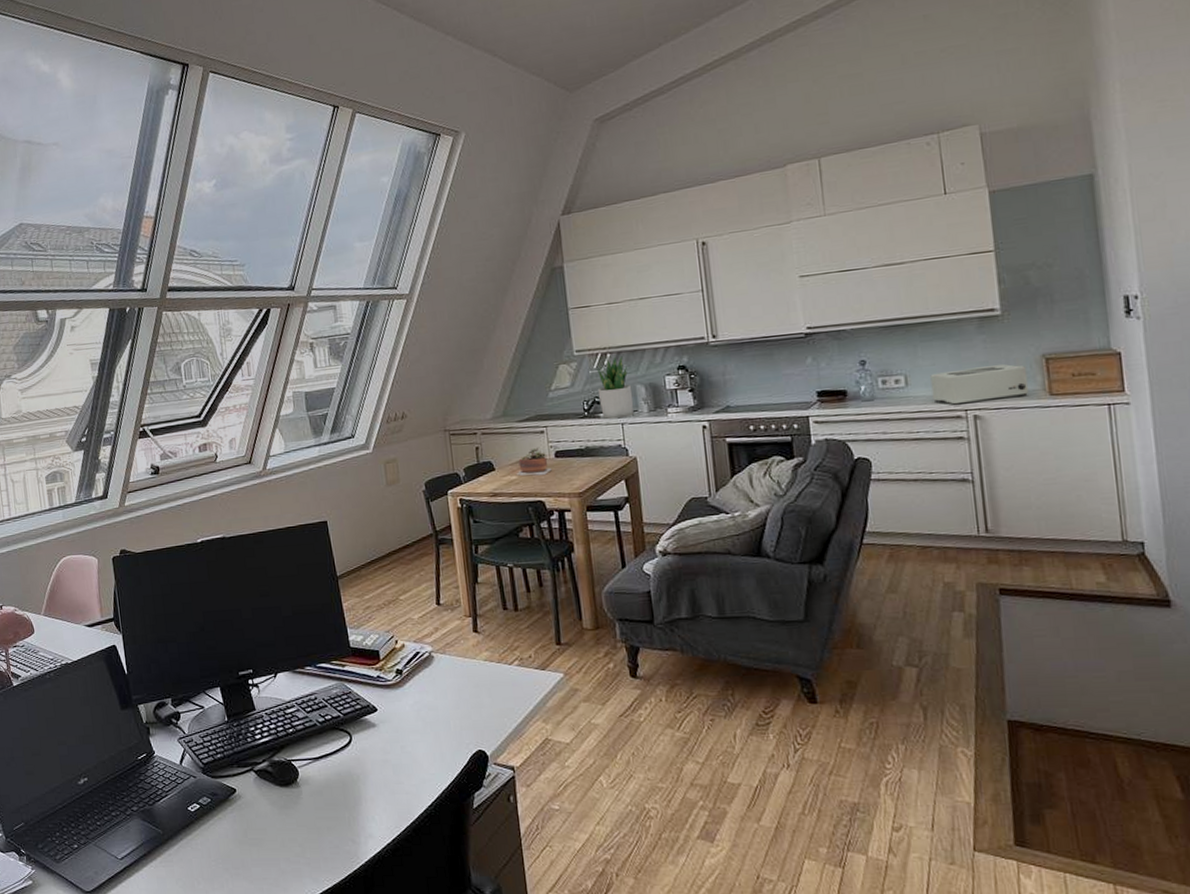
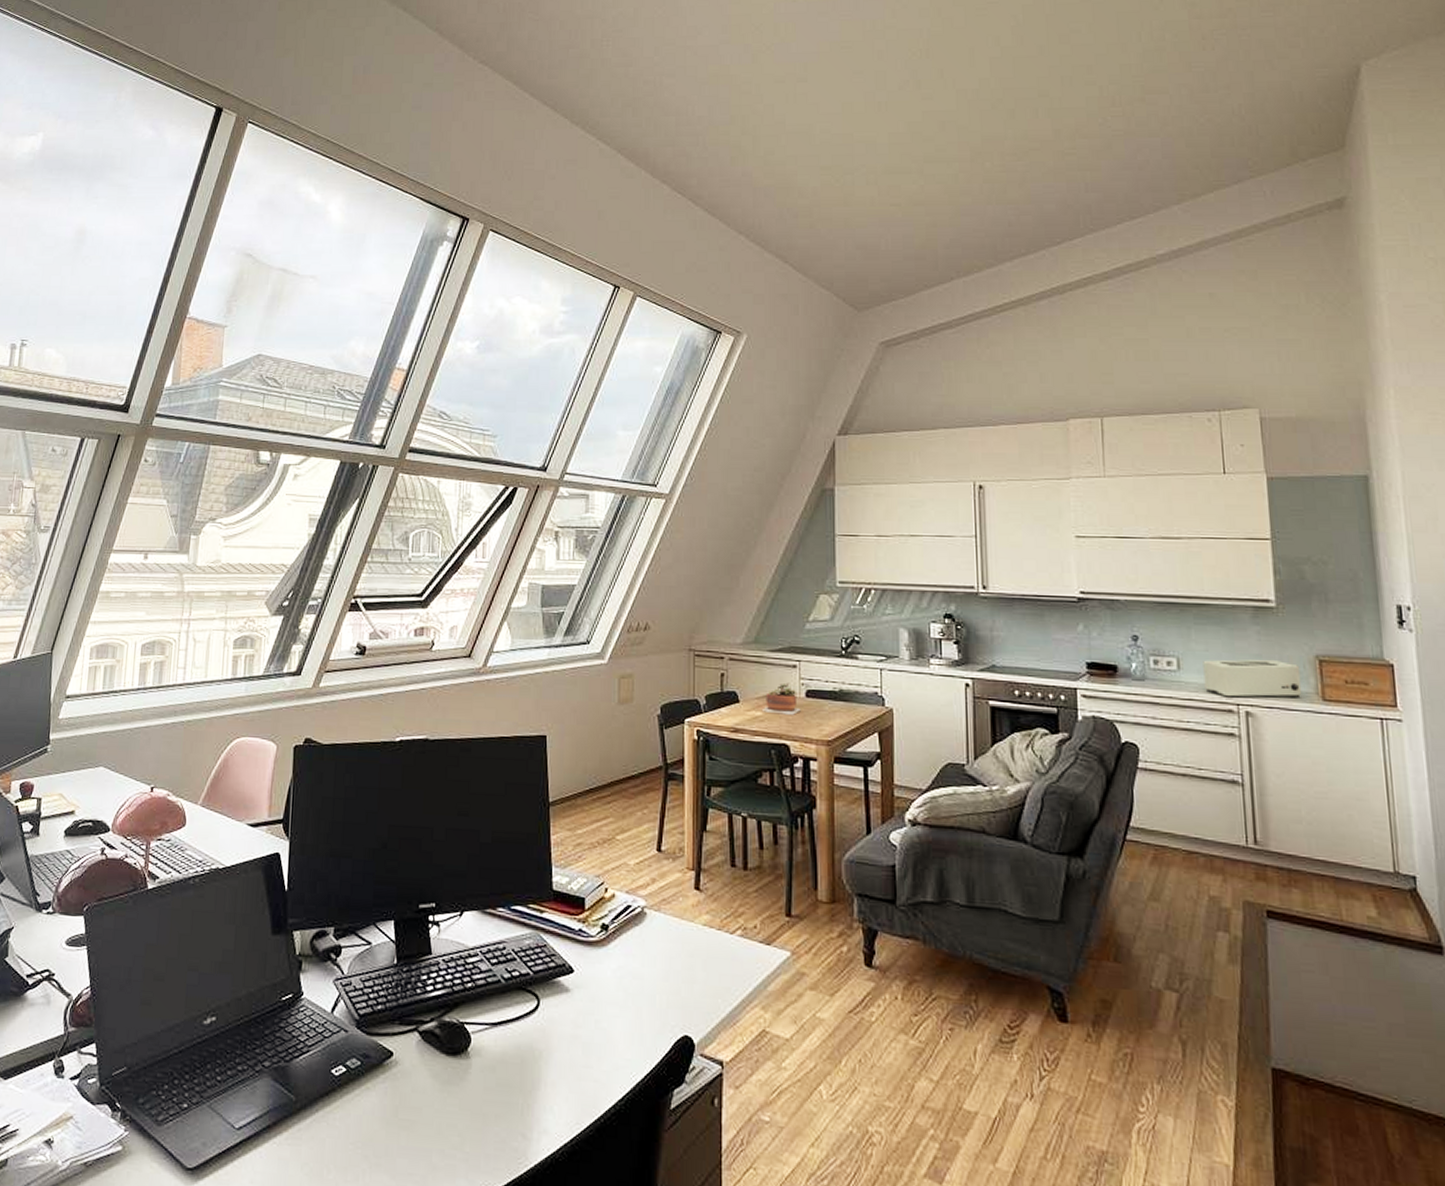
planter: present [596,357,634,420] -> none [858,595,895,664]

